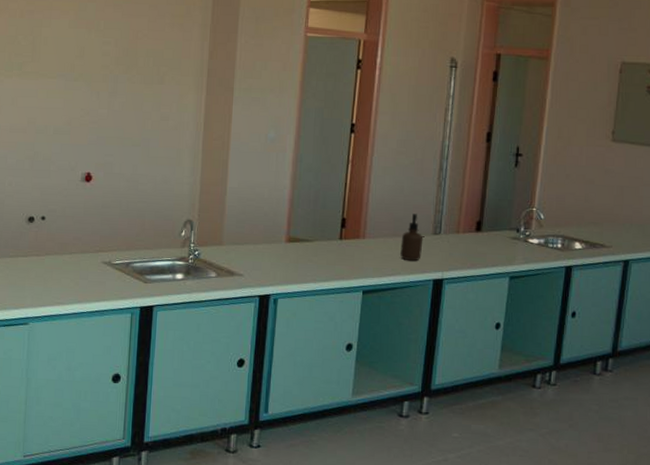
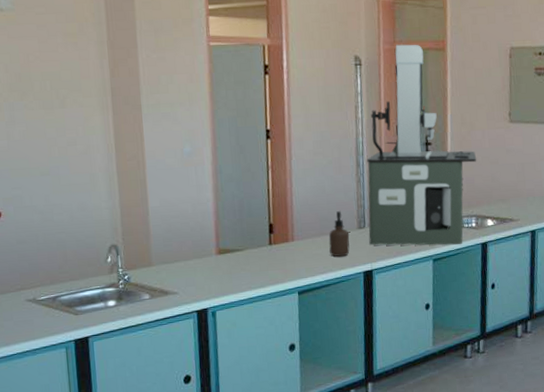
laboratory equipment: none [443,50,571,266] -> present [367,44,477,245]

